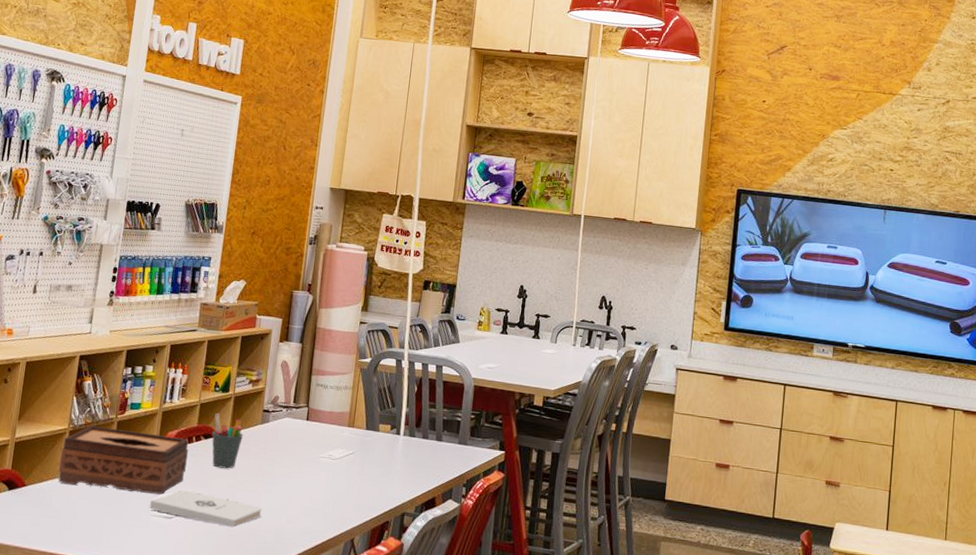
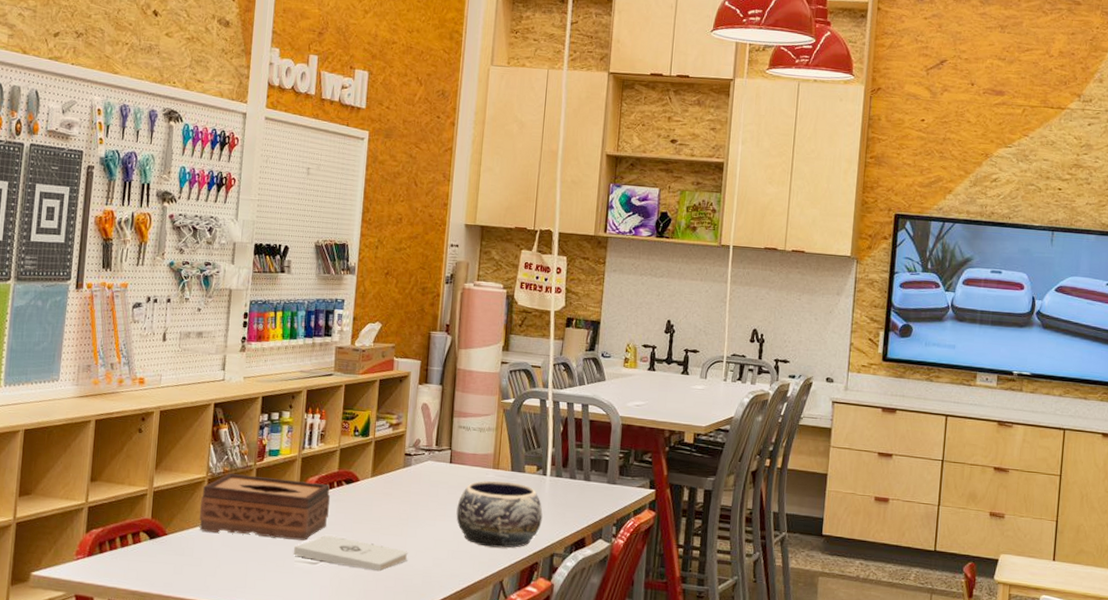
pen holder: present [211,413,243,469] -> none [353,458,385,514]
decorative bowl: none [310,438,395,507] -> present [456,480,543,548]

